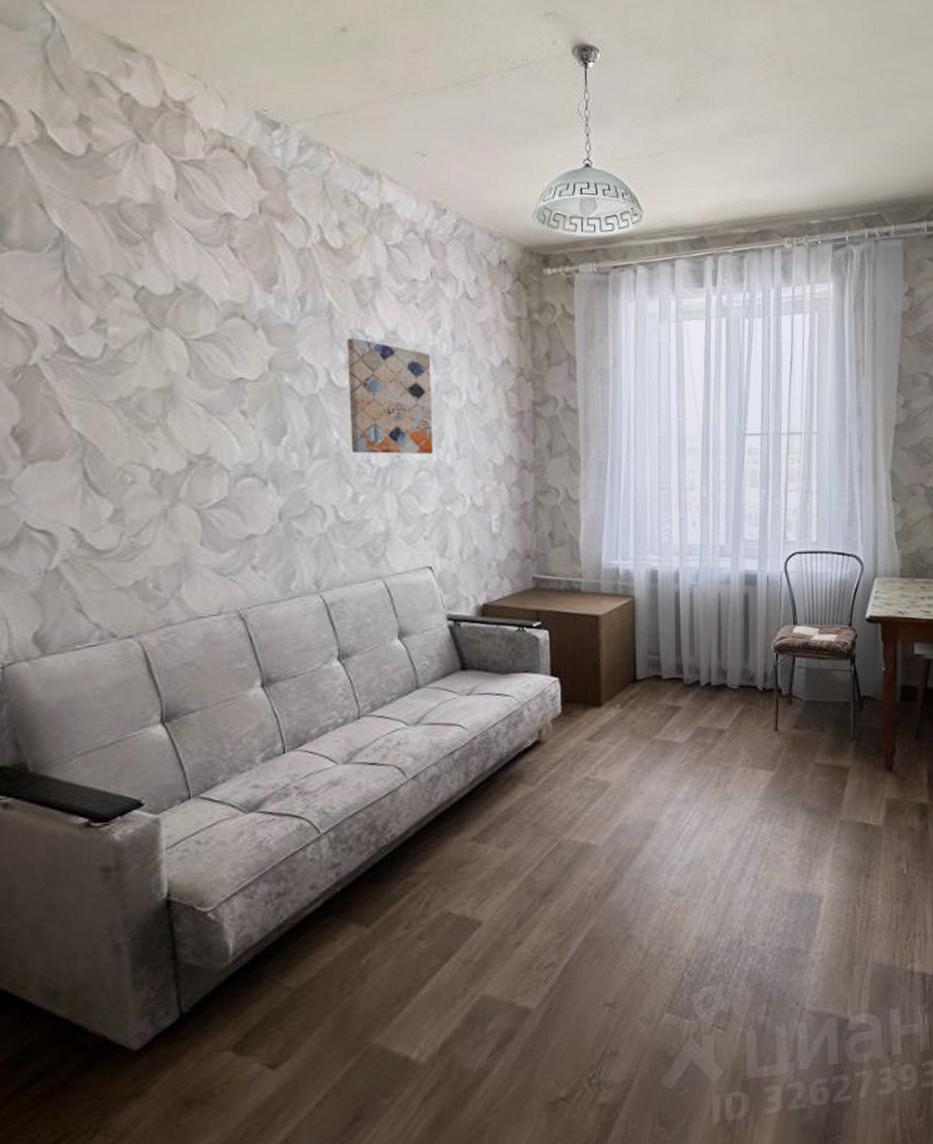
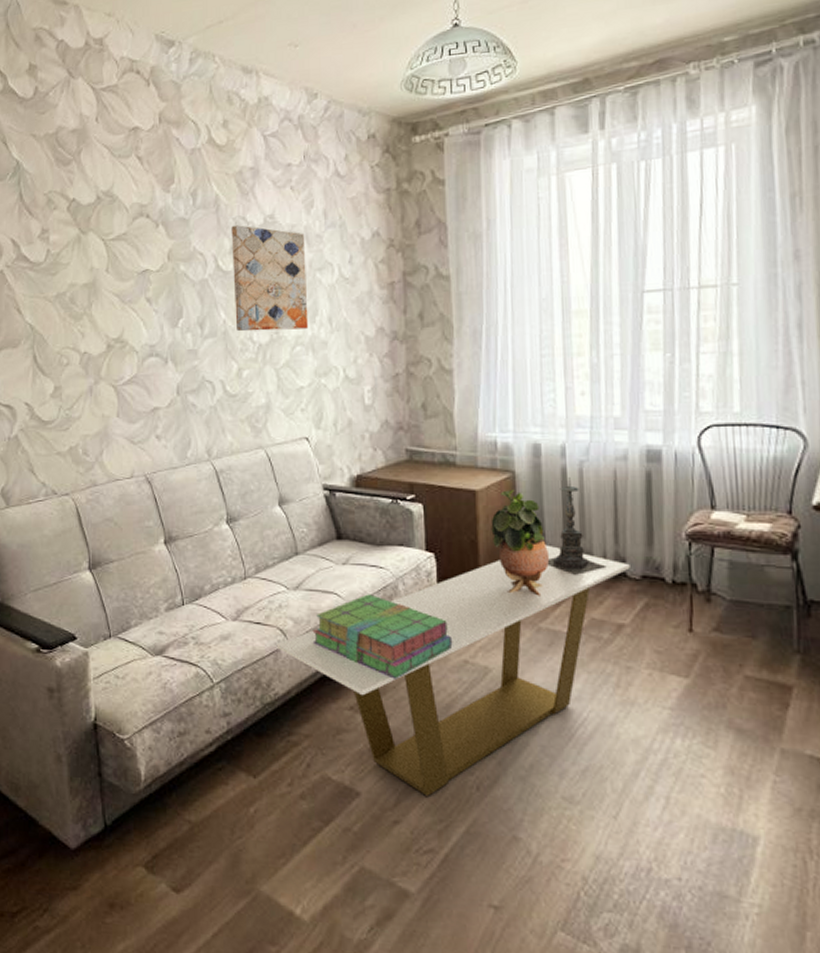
coffee table: none [394,663,730,913] -> present [276,544,630,796]
stack of books: none [433,722,575,804] -> present [312,594,453,679]
potted plant: none [612,614,664,711] -> present [491,490,550,596]
candle holder: none [661,601,711,690] -> present [547,477,607,576]

